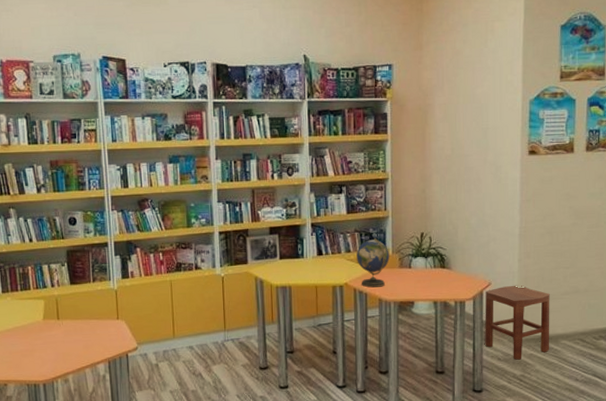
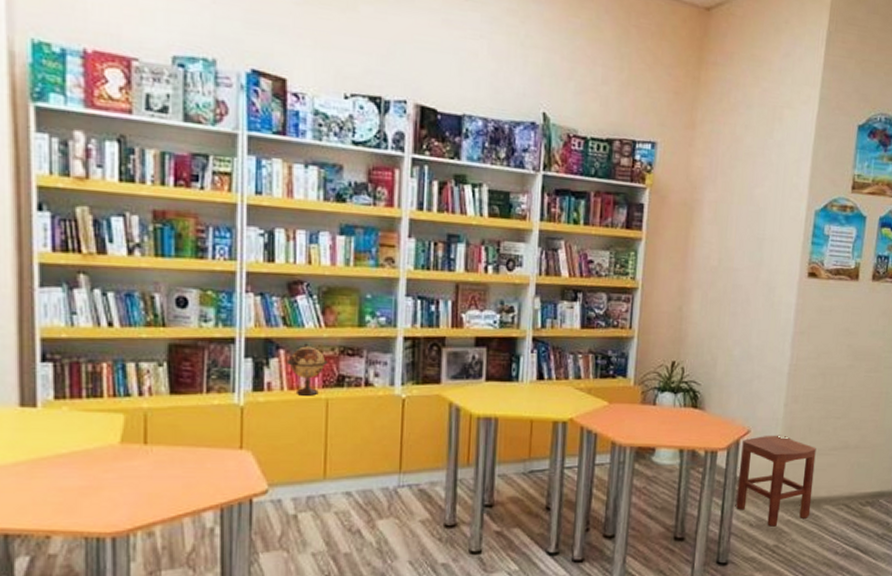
globe: none [141,242,169,280] -> present [285,343,328,396]
globe: present [356,238,390,288] -> none [588,364,631,427]

